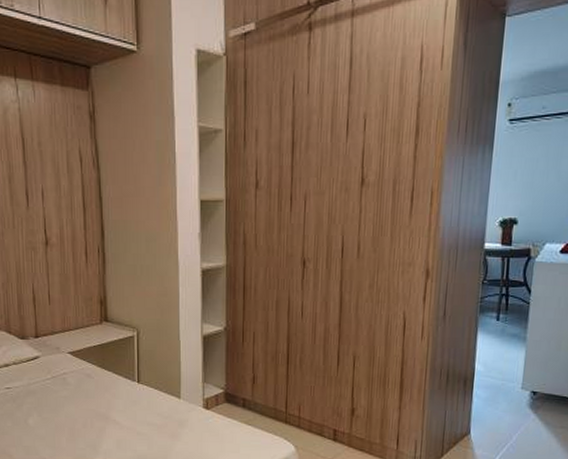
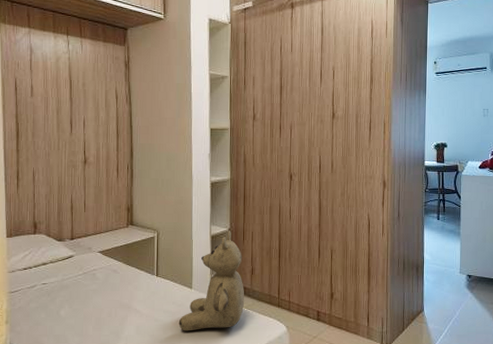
teddy bear: none [165,330,245,448] -> present [178,230,245,331]

